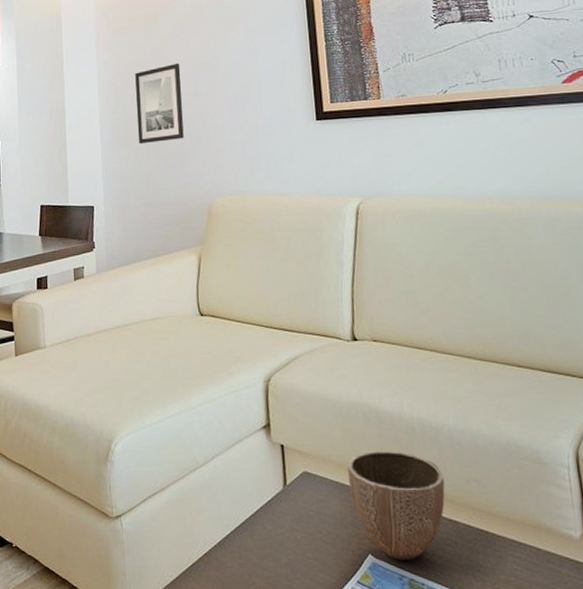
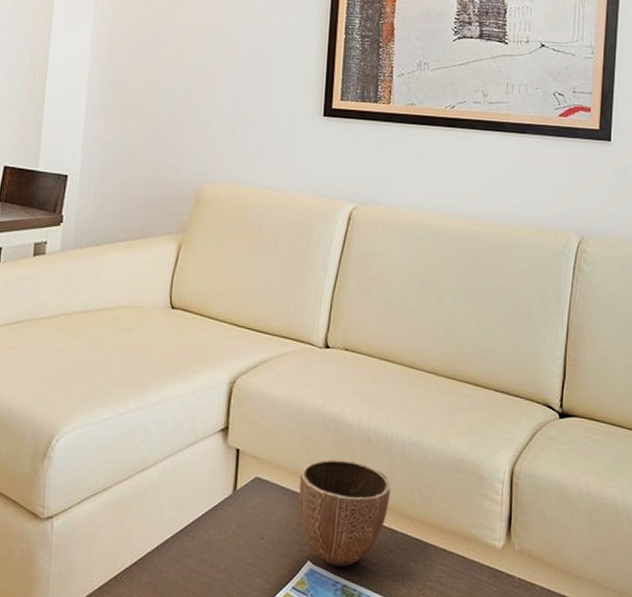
wall art: present [135,62,184,145] -> none [129,29,188,115]

